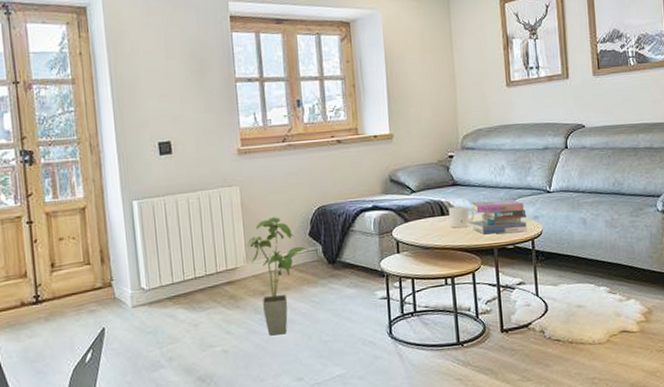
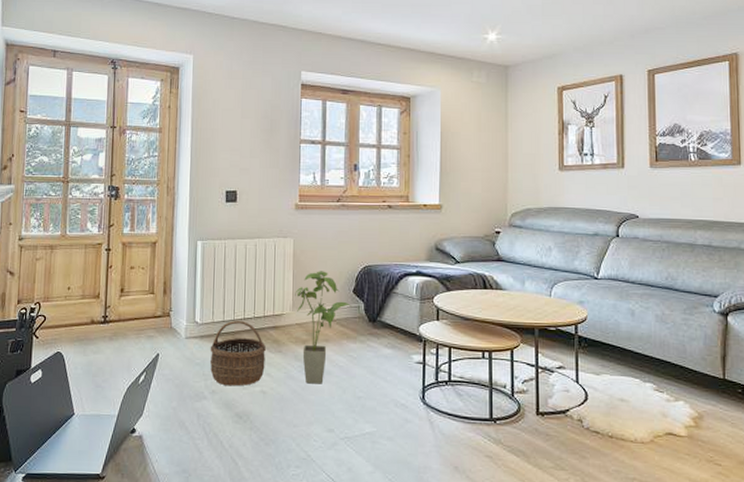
wicker basket: none [161,280,224,351] -> present [209,320,266,387]
mug: present [448,205,475,228] -> none [491,281,517,303]
books: present [467,199,528,235] -> none [509,279,571,316]

